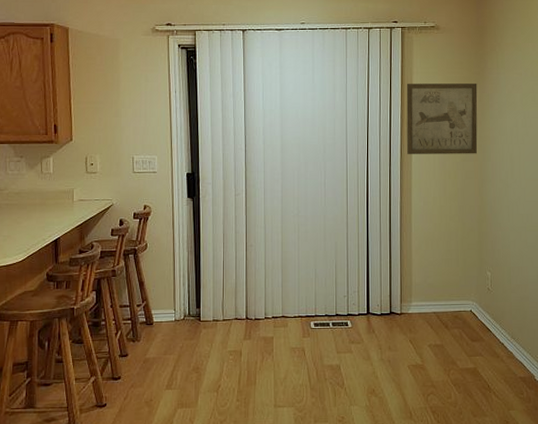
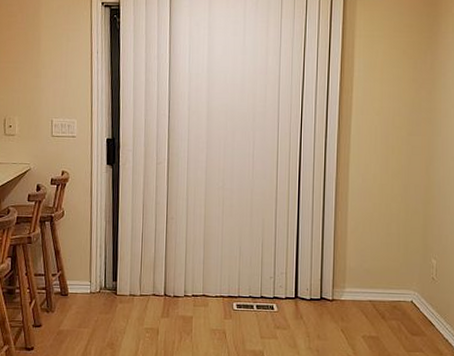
wall art: present [406,83,478,154] -> none [346,47,429,128]

